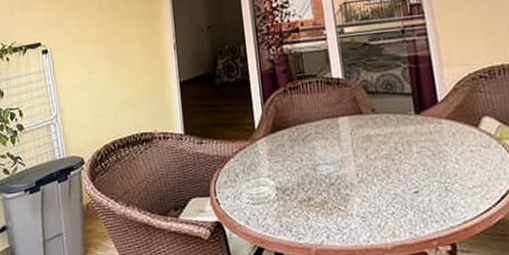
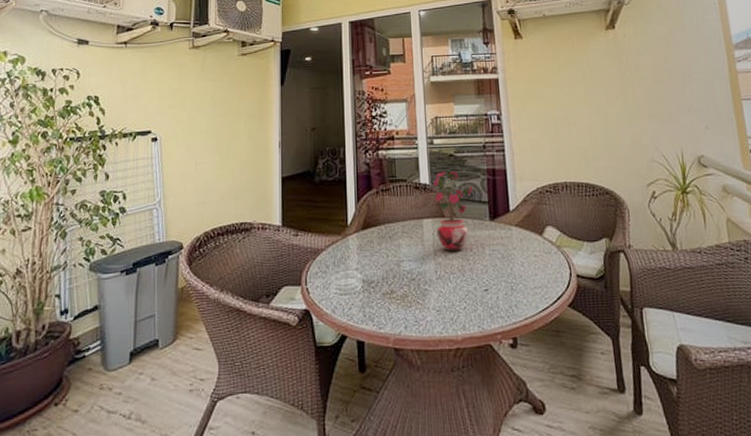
potted plant: none [347,62,395,152] -> present [433,171,474,252]

